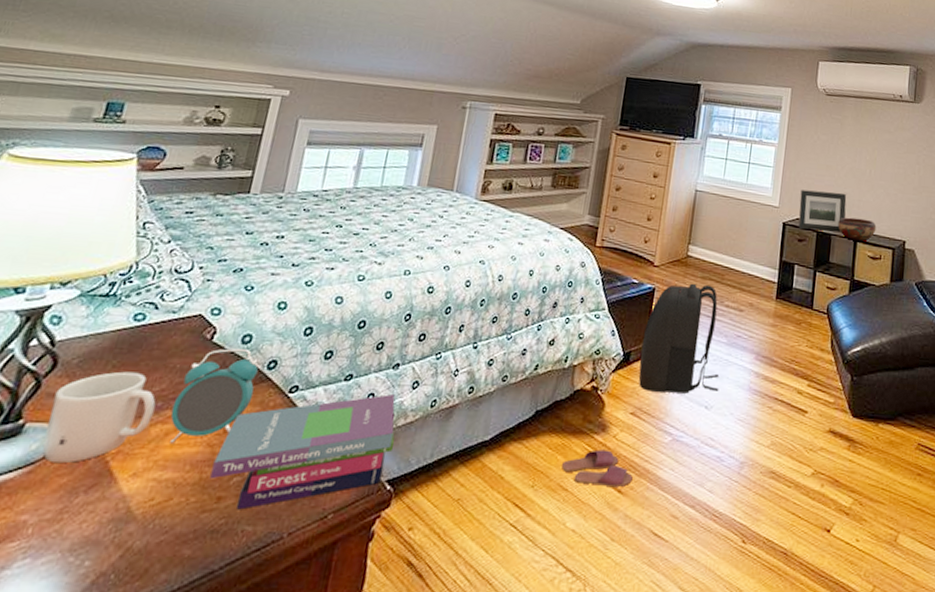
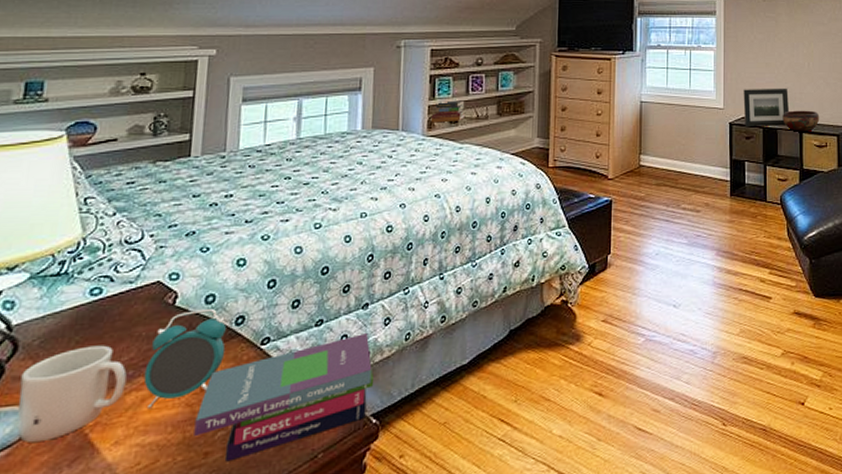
books: none [485,166,522,189] -> present [430,100,466,123]
slippers: present [562,449,633,487] -> none [542,358,611,392]
backpack: present [639,283,719,394] -> none [605,190,685,298]

